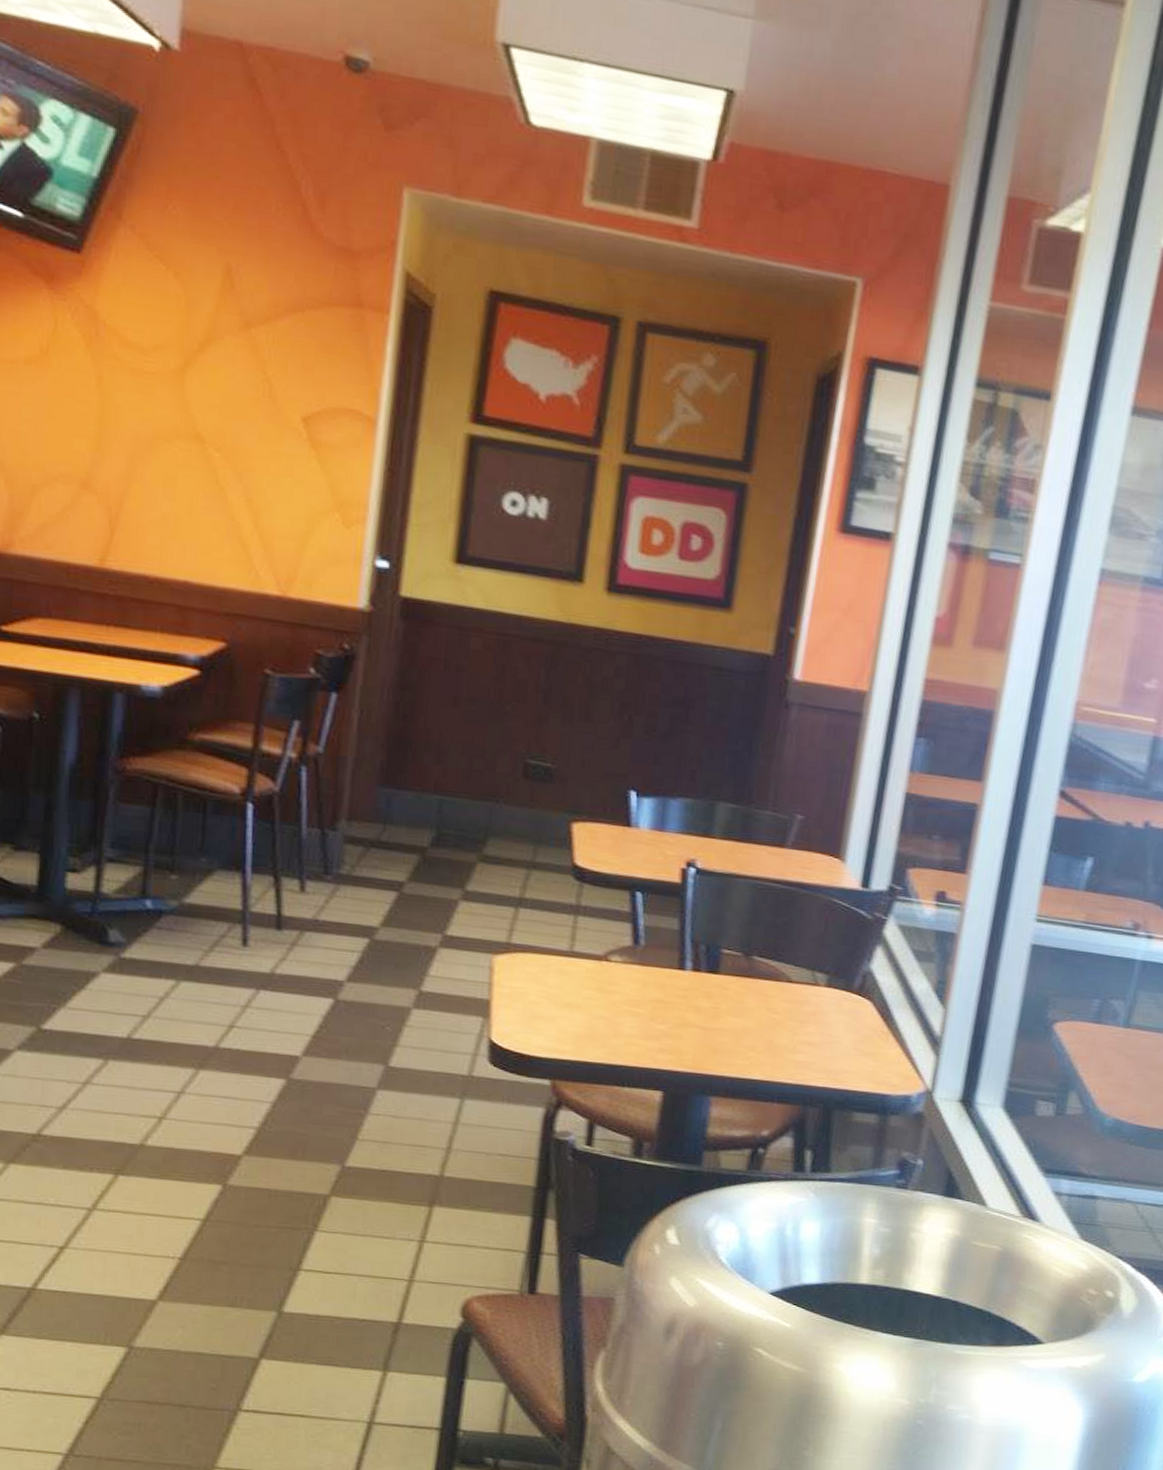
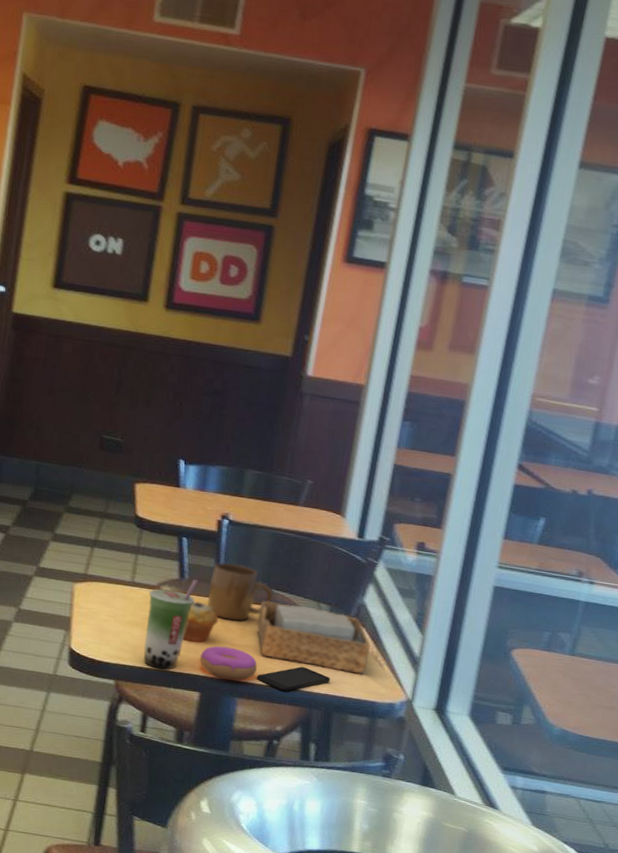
beverage cup: none [587,945,658,1064] -> present [143,578,198,670]
muffin: none [640,974,686,1028] -> present [183,601,220,643]
donut: none [661,1031,736,1075] -> present [199,646,257,681]
mug: none [669,922,756,999] -> present [207,562,274,622]
napkin holder: none [734,970,880,1060] -> present [257,600,371,674]
mobile phone: none [735,1053,830,1086] -> present [256,666,331,692]

